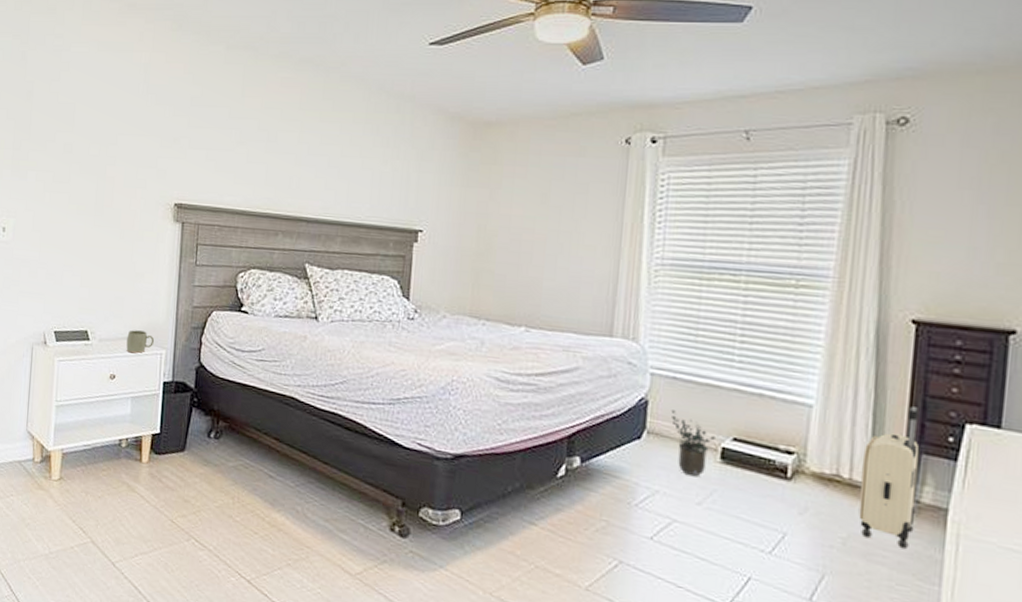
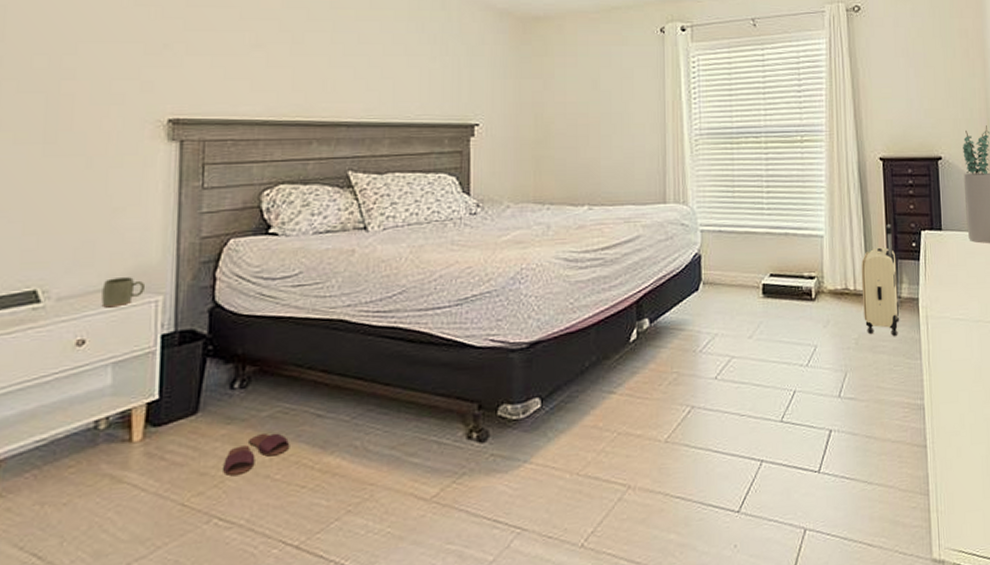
slippers: none [200,479,248,509] -> present [223,432,290,475]
potted plant: present [671,410,715,477] -> none [720,259,756,315]

